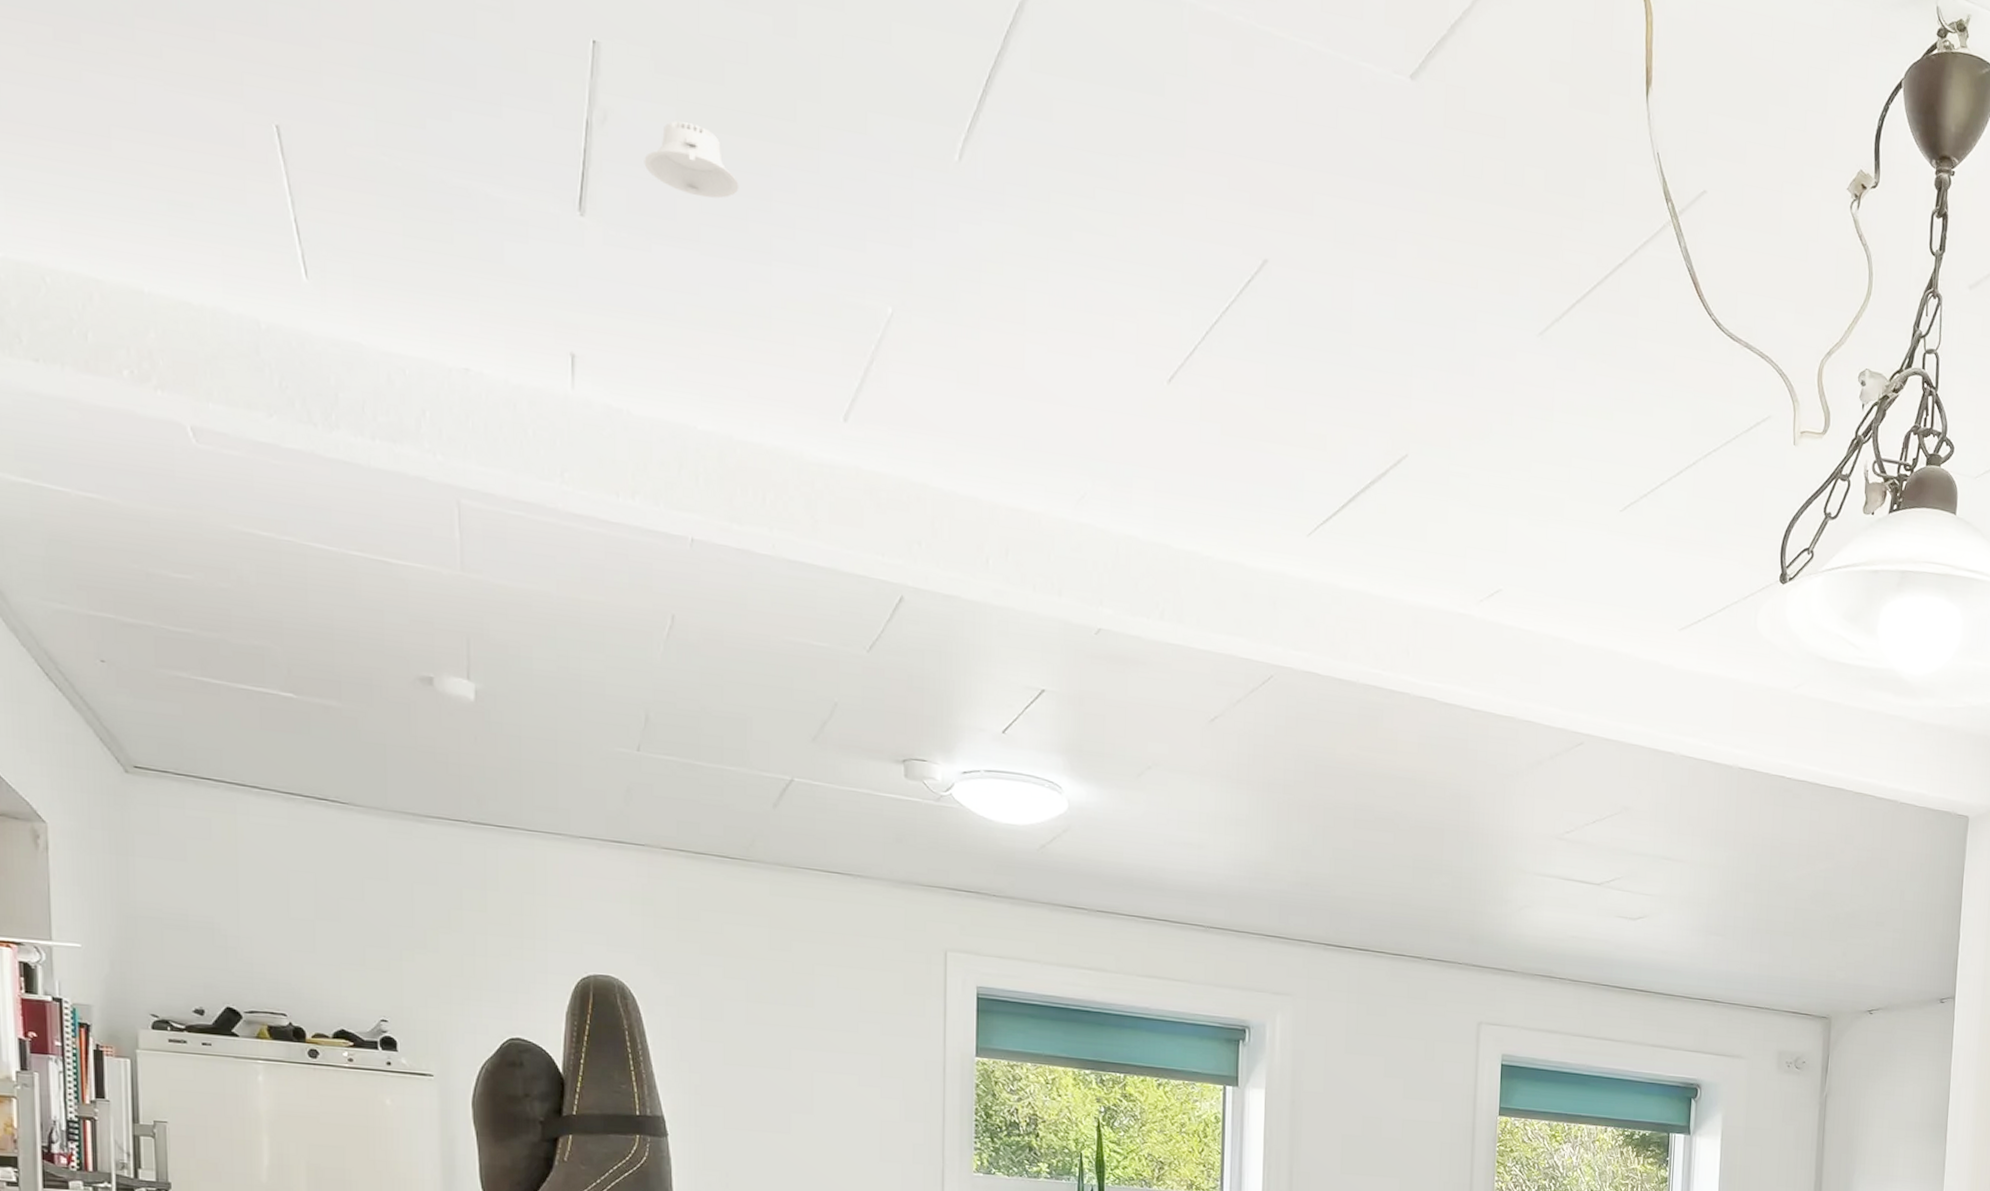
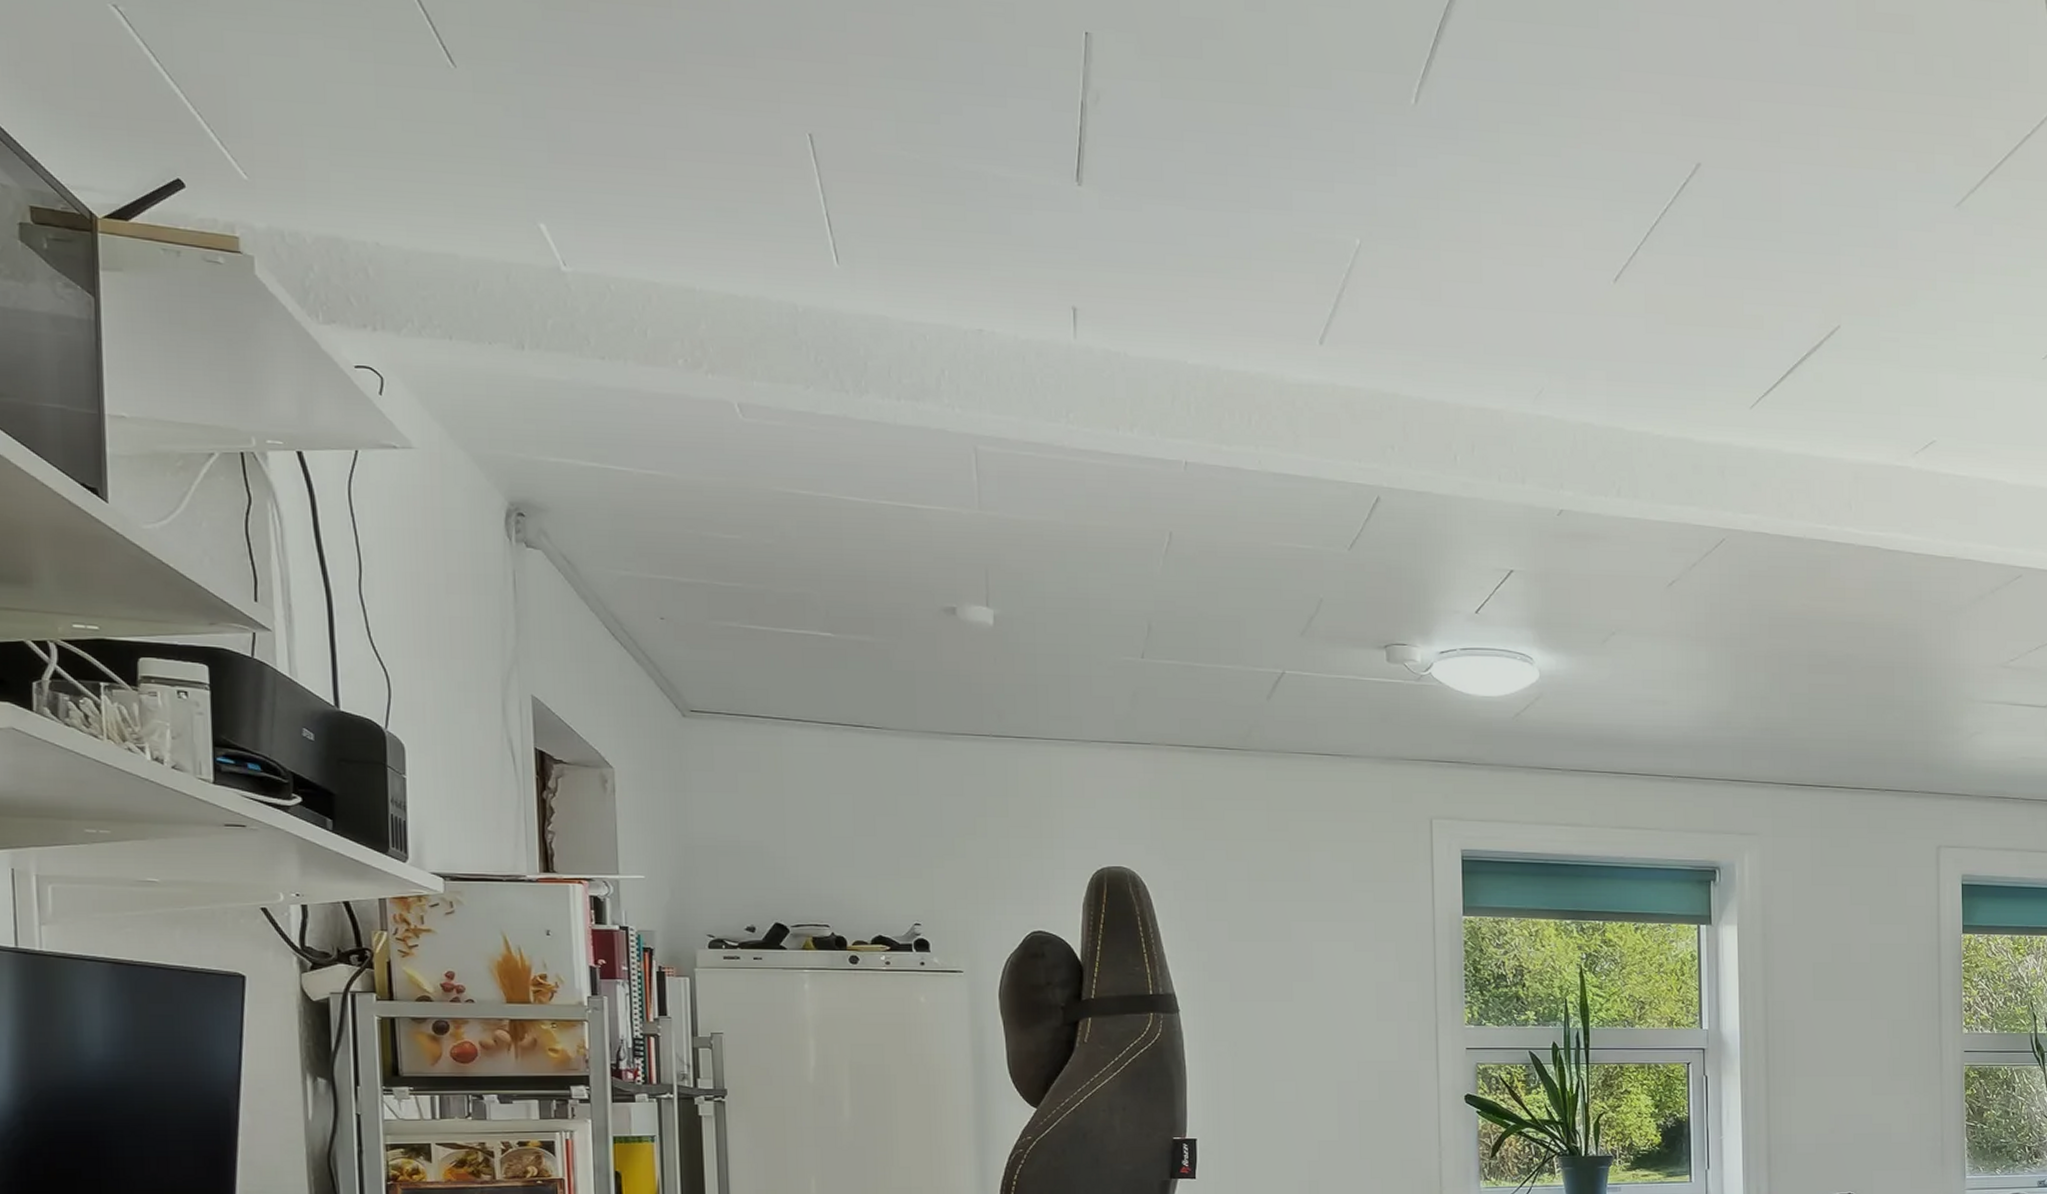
recessed light: present [644,120,739,199] -> none [1133,93,1219,159]

